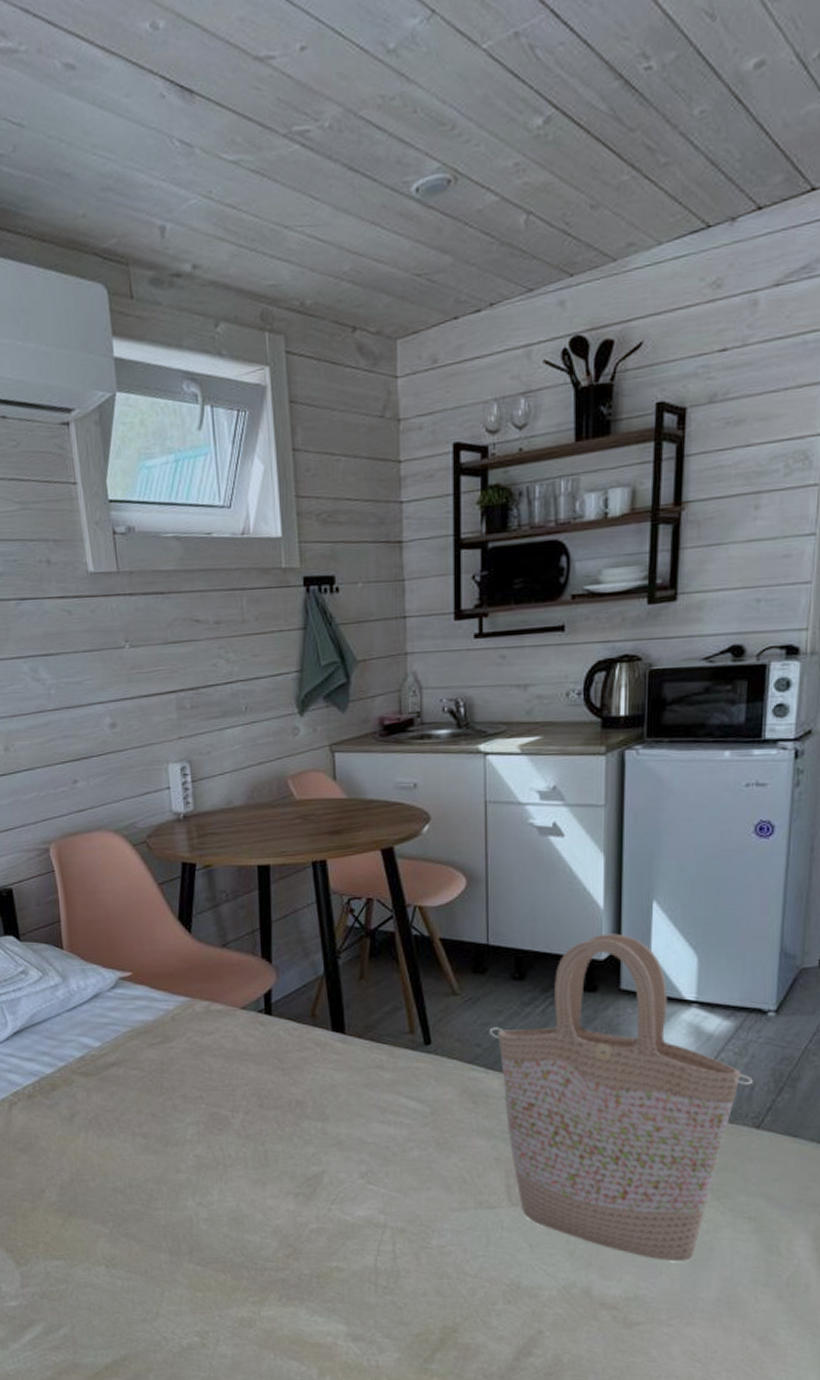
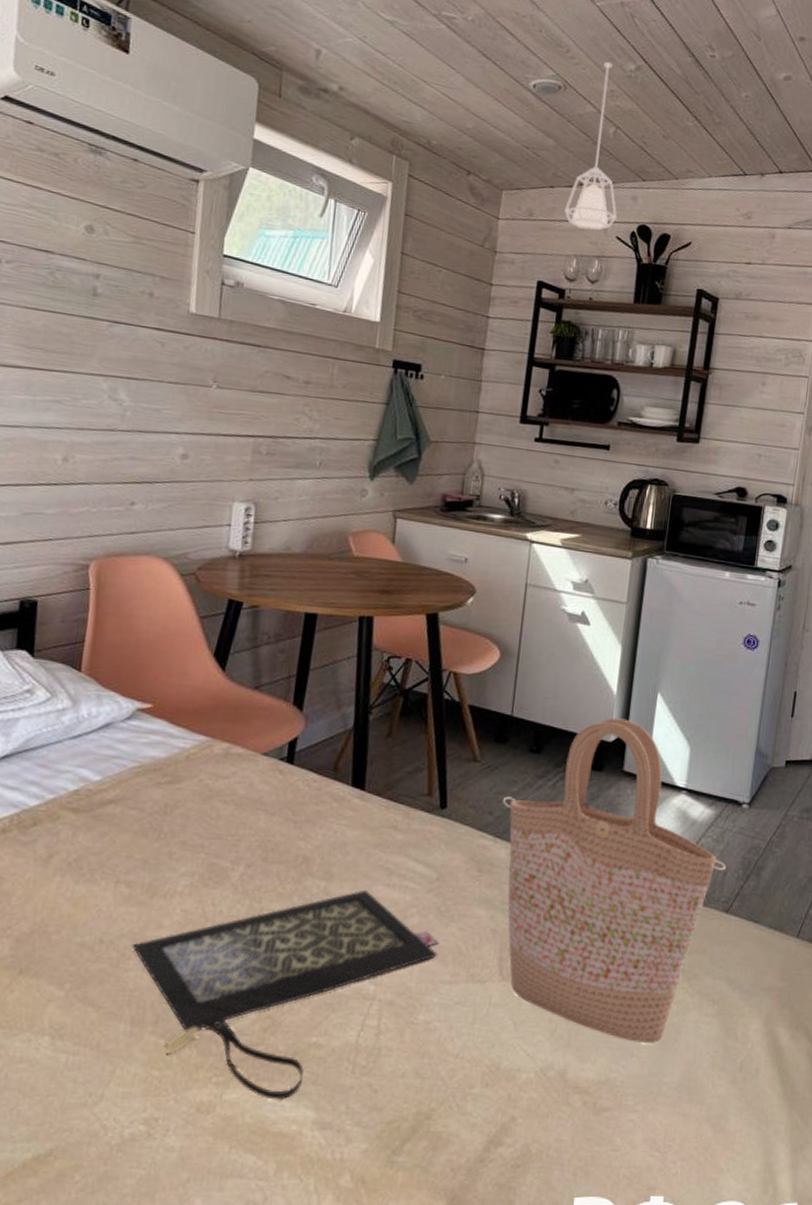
clutch bag: none [156,1127,442,1316] -> present [131,889,439,1100]
pendant lamp: none [475,124,543,362] -> present [564,61,618,231]

